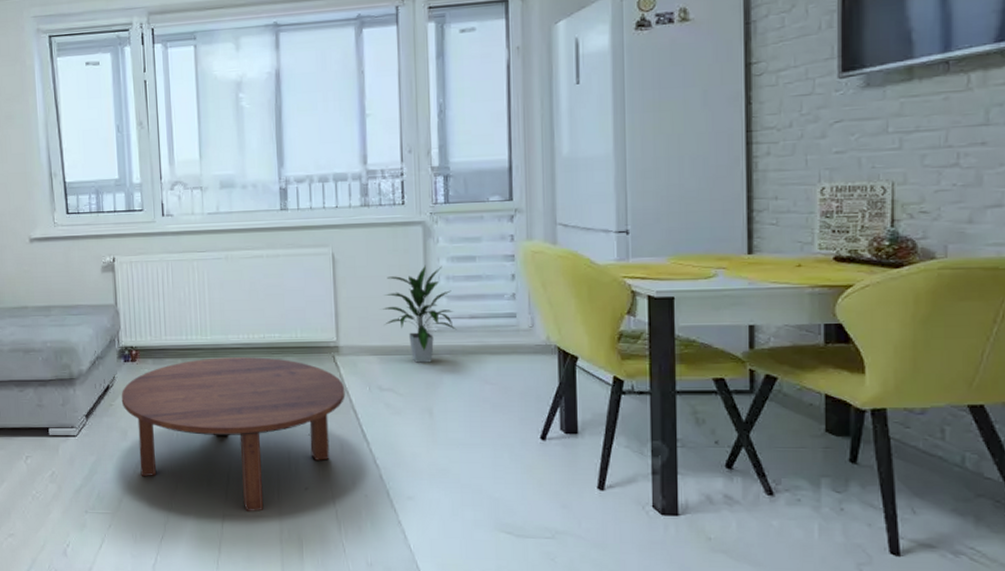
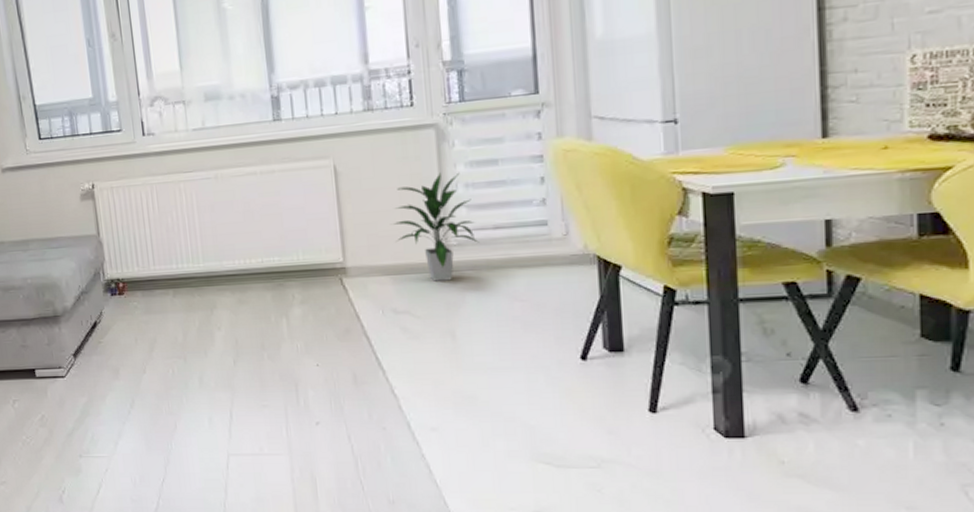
coffee table: present [121,357,345,511] -> none [110,283,356,450]

